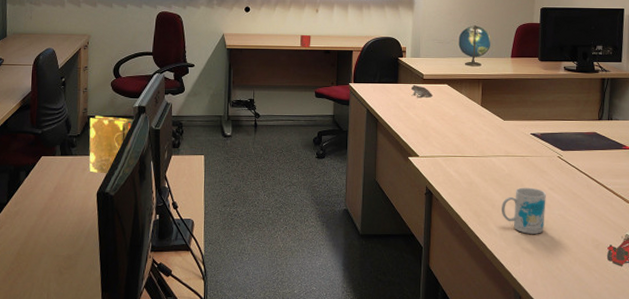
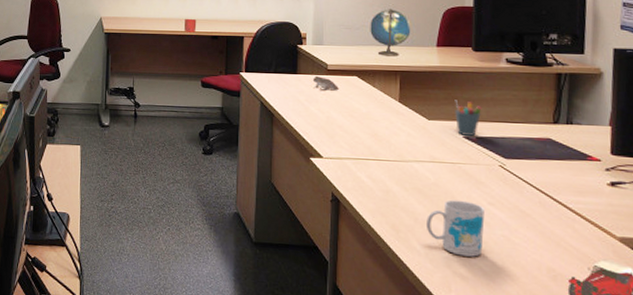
pen holder: none [524,102,545,133] -> present [455,100,482,136]

